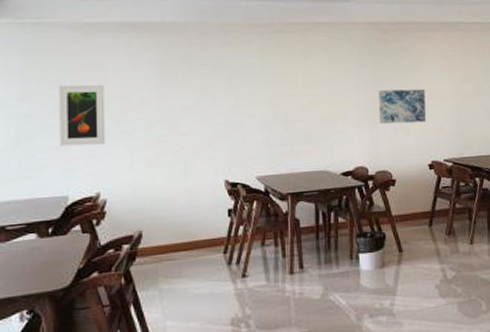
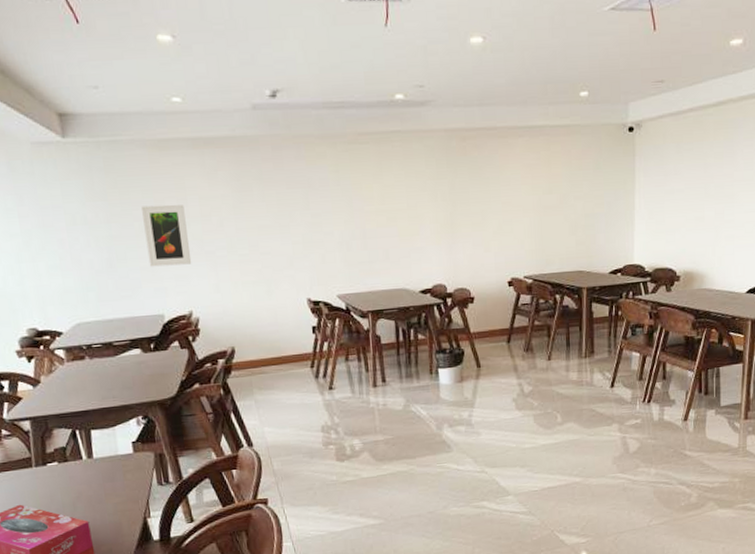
wall art: present [378,89,427,124] -> none [456,202,507,240]

